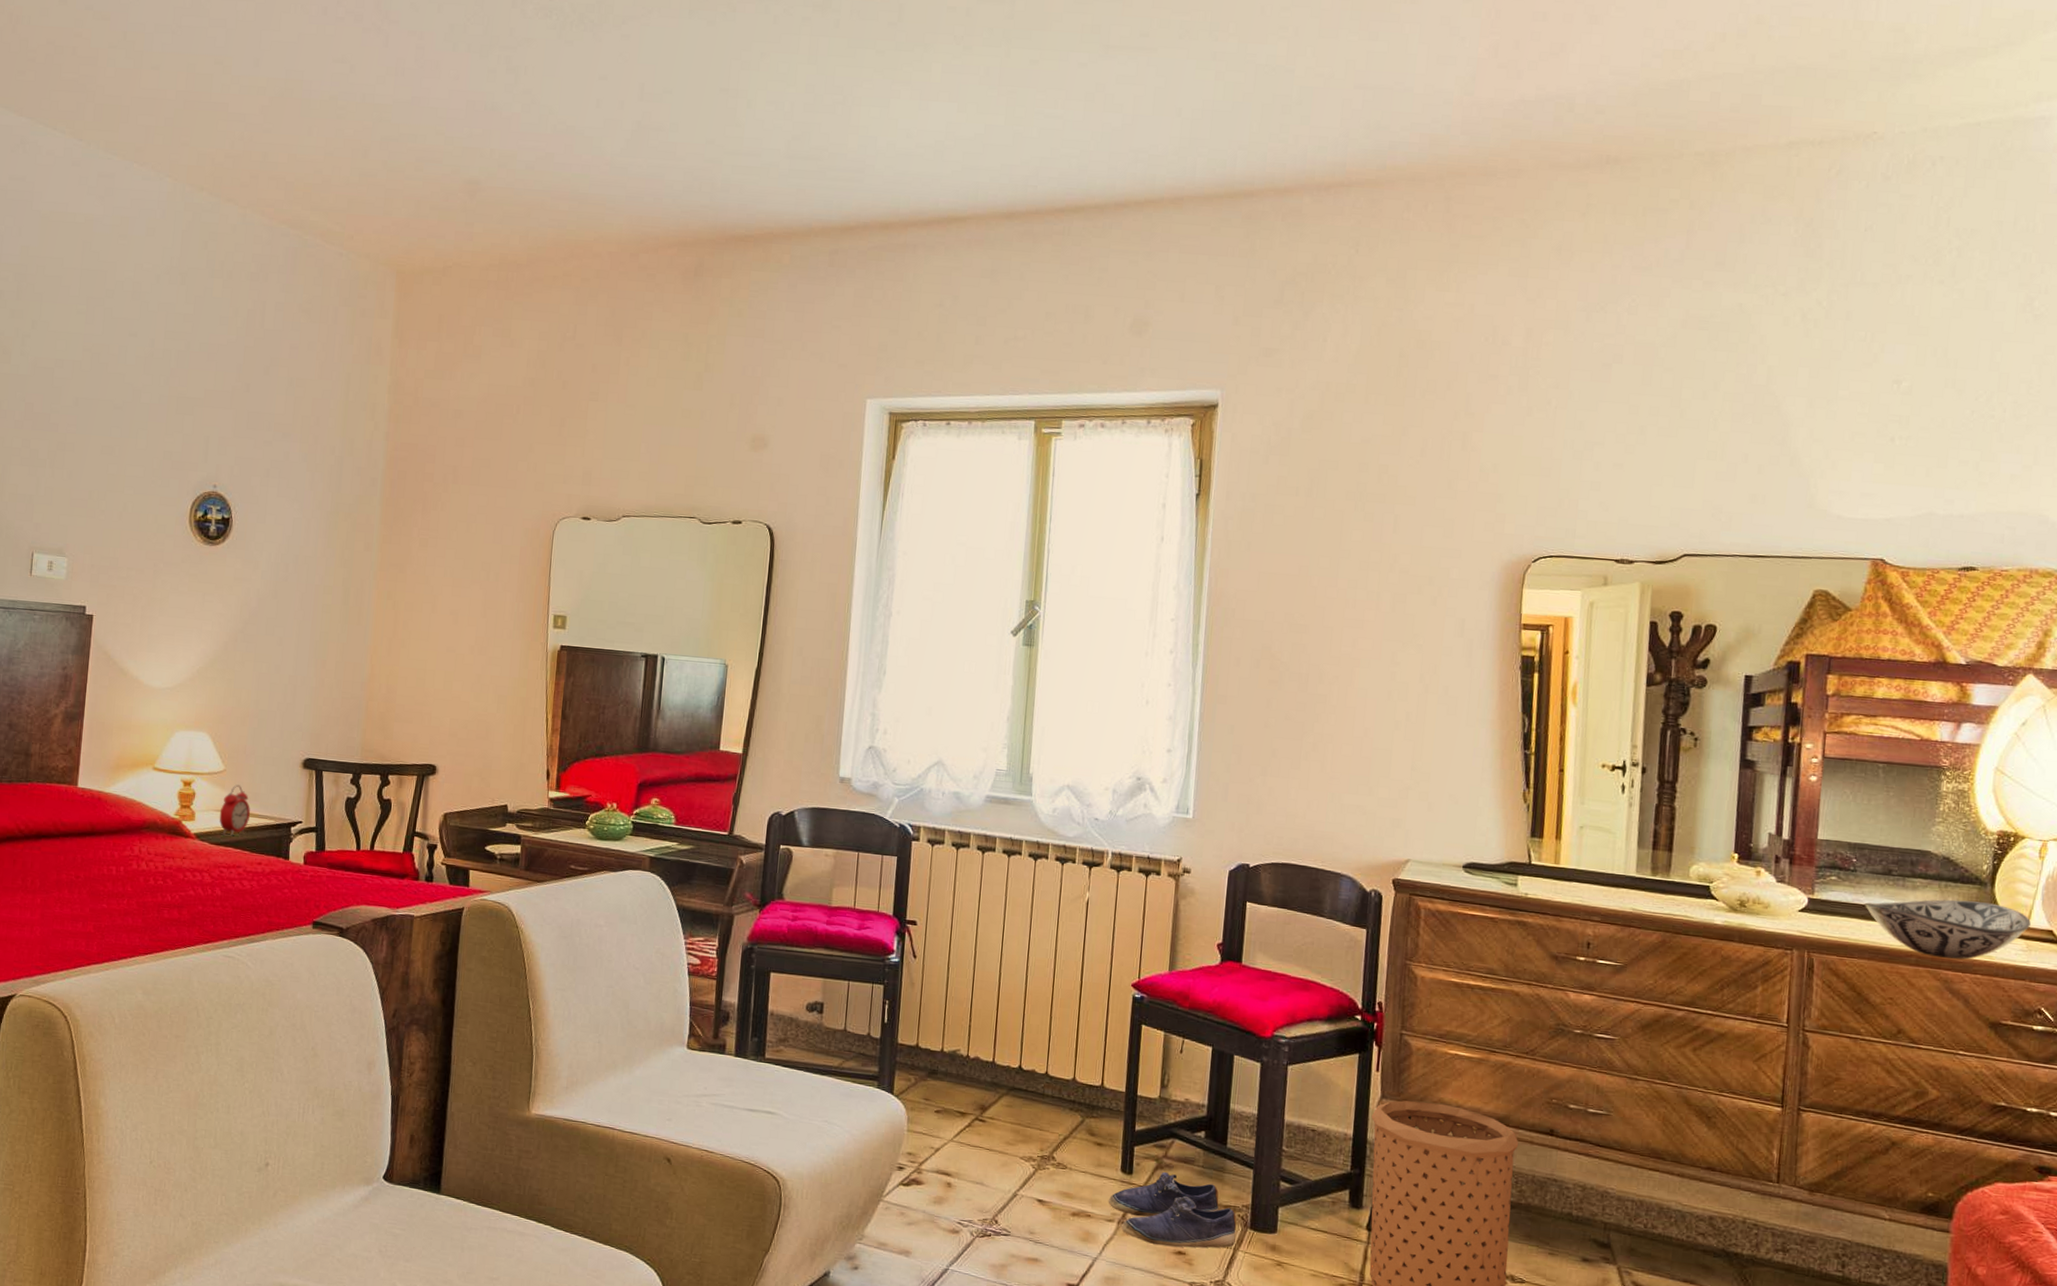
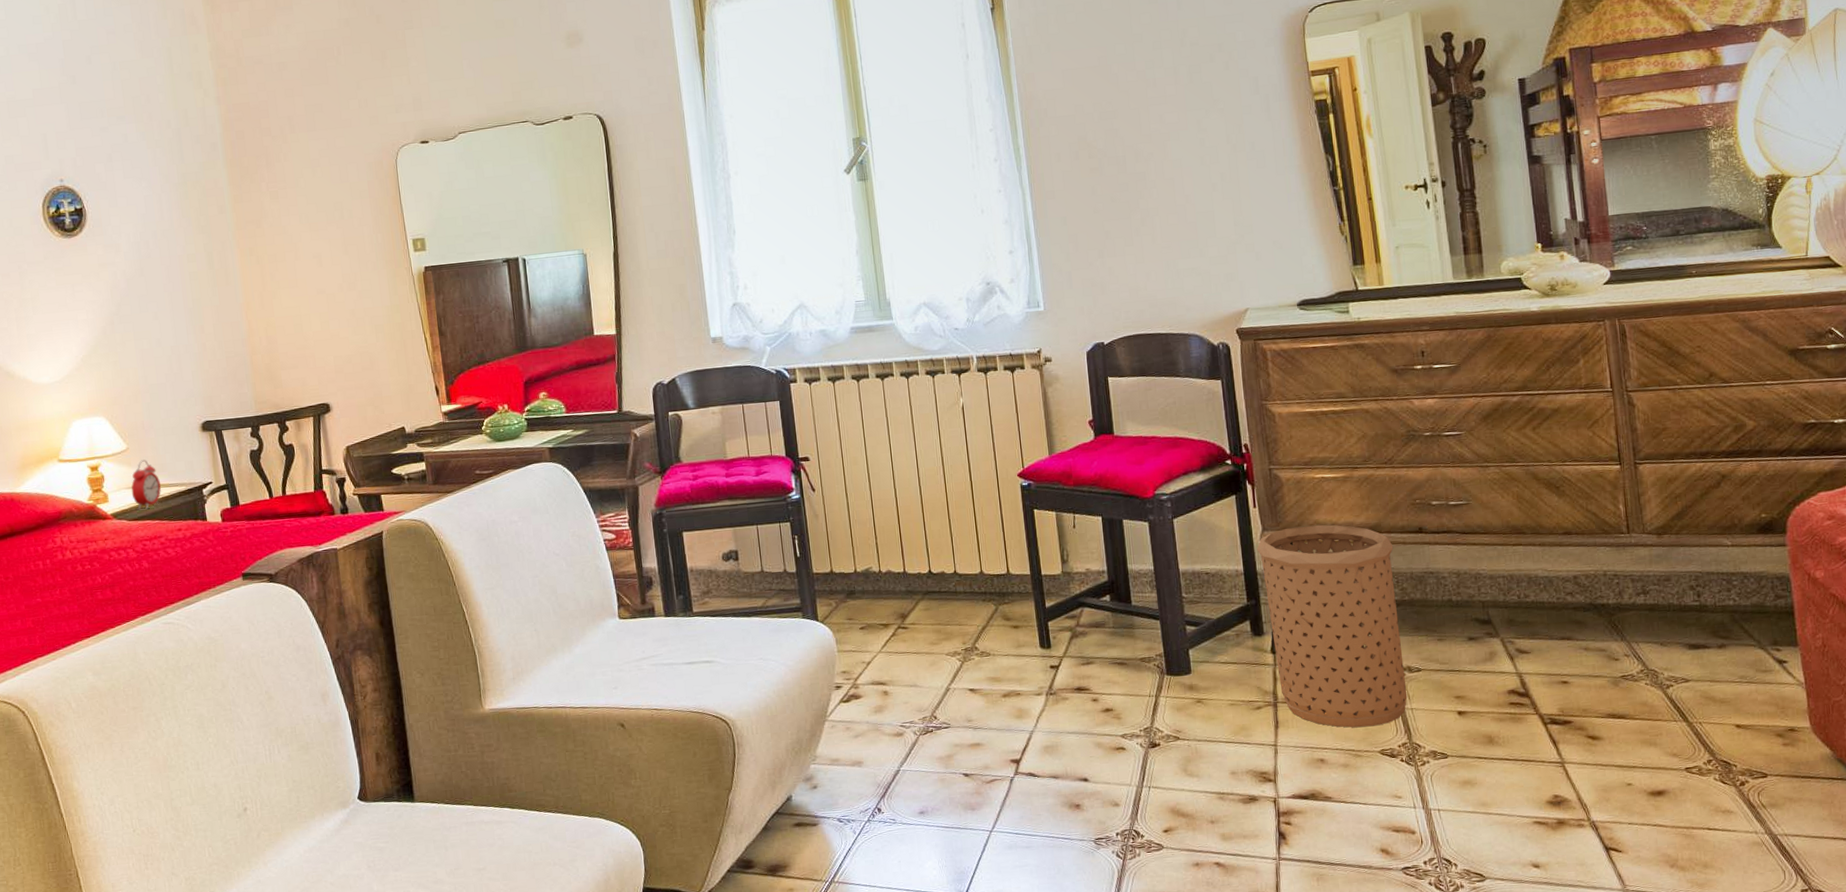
shoe: present [1108,1171,1237,1248] -> none [1033,639,1156,707]
decorative bowl: present [1864,899,2031,960] -> none [1660,242,1809,302]

